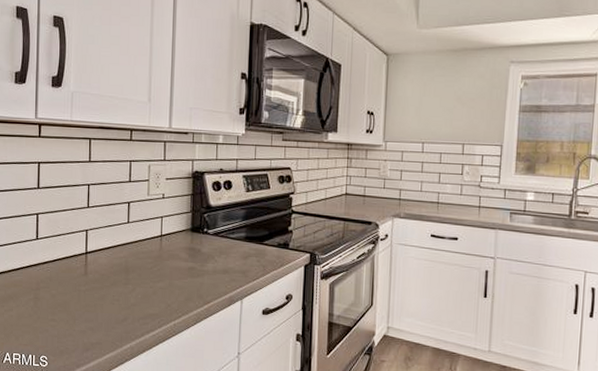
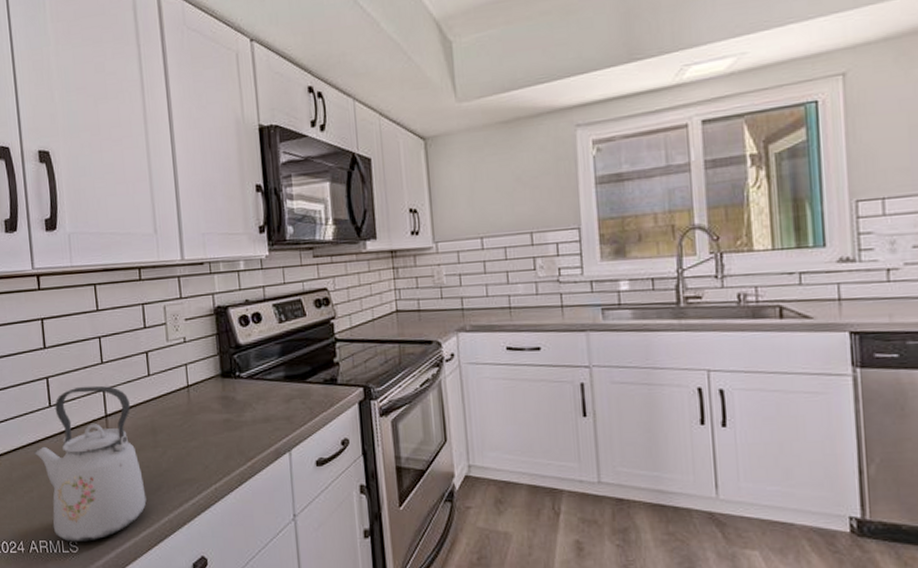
kettle: none [17,225,113,358] -> present [33,385,147,542]

